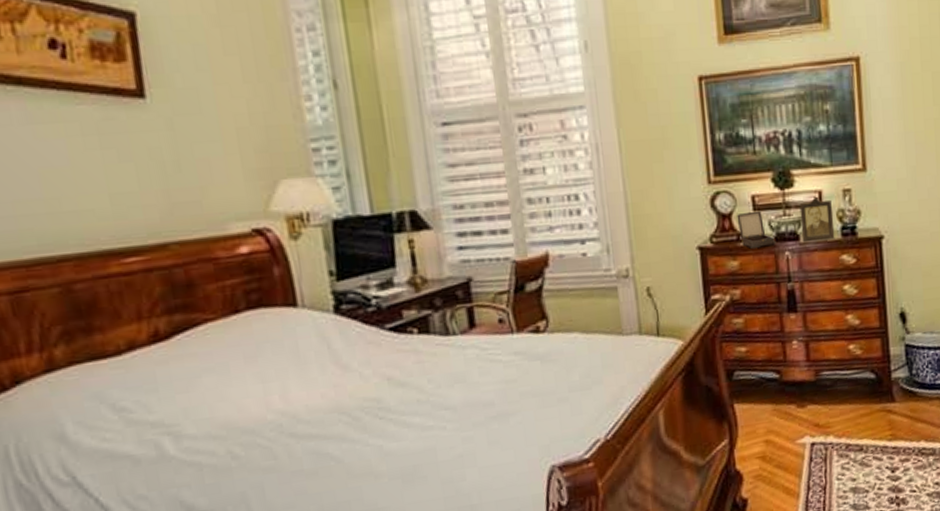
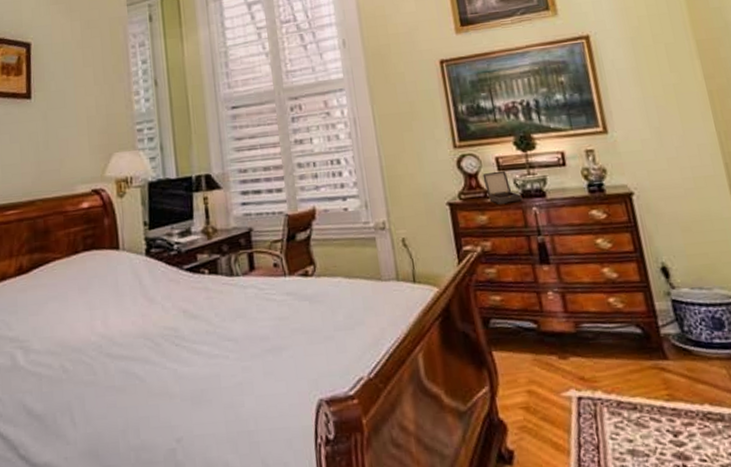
photo frame: present [799,197,835,243] -> none [543,158,582,199]

